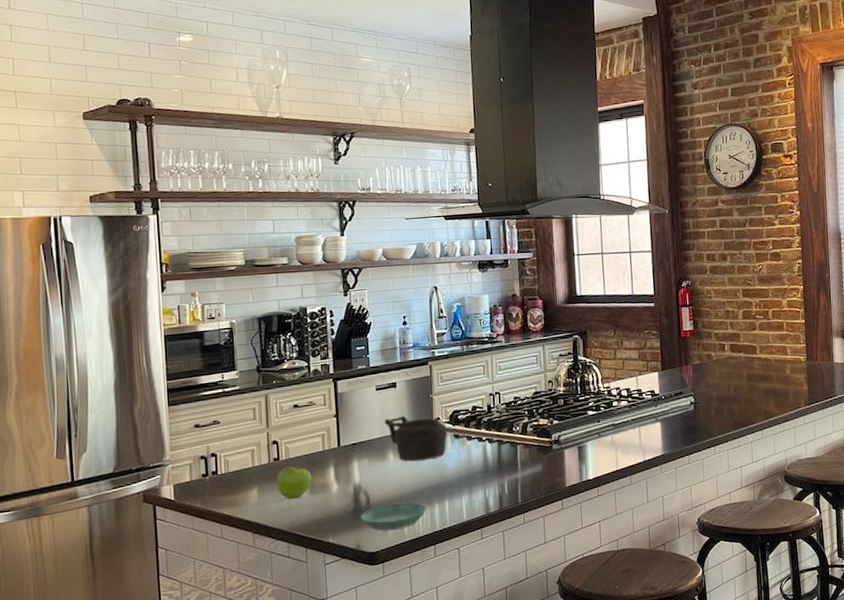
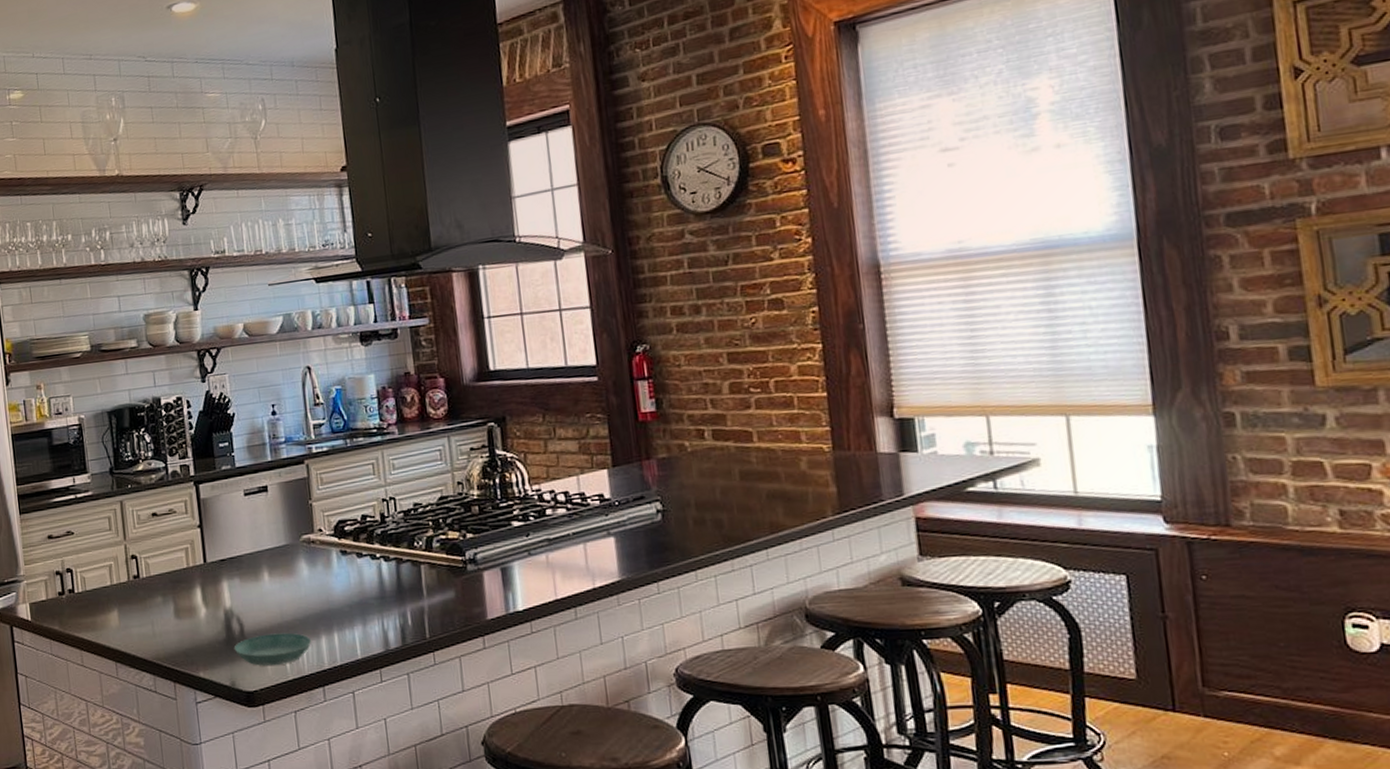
fruit: present [276,466,312,499] -> none [137,585,177,624]
teapot: present [384,415,448,462] -> none [255,526,332,583]

